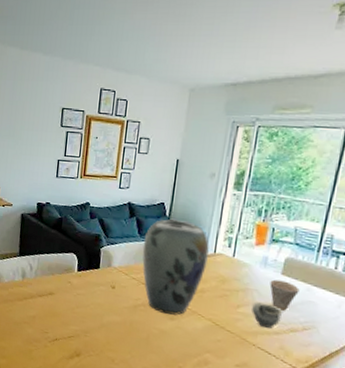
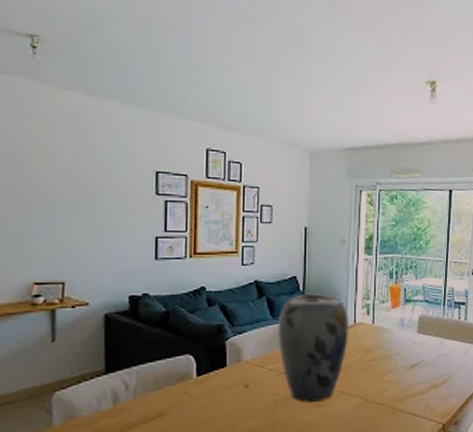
cup: present [252,302,284,329] -> none [397,365,424,390]
cup: present [269,279,300,311] -> none [409,339,434,369]

